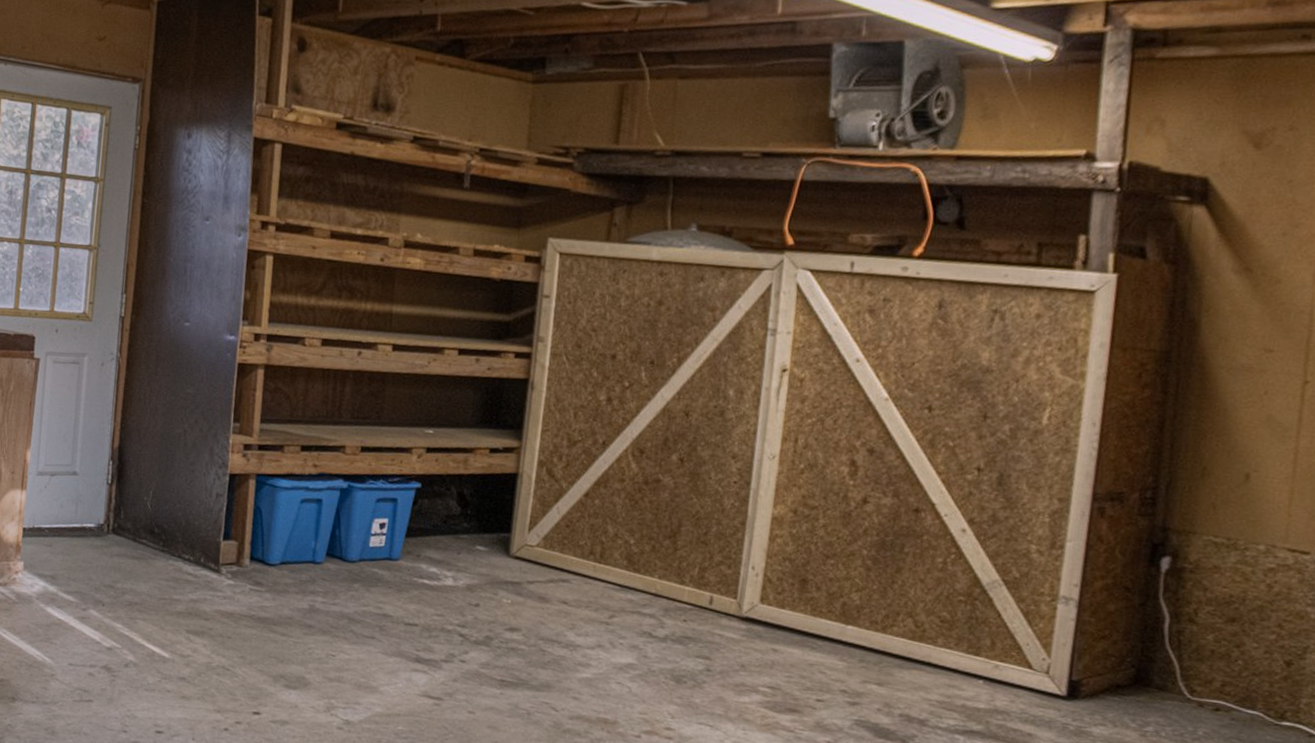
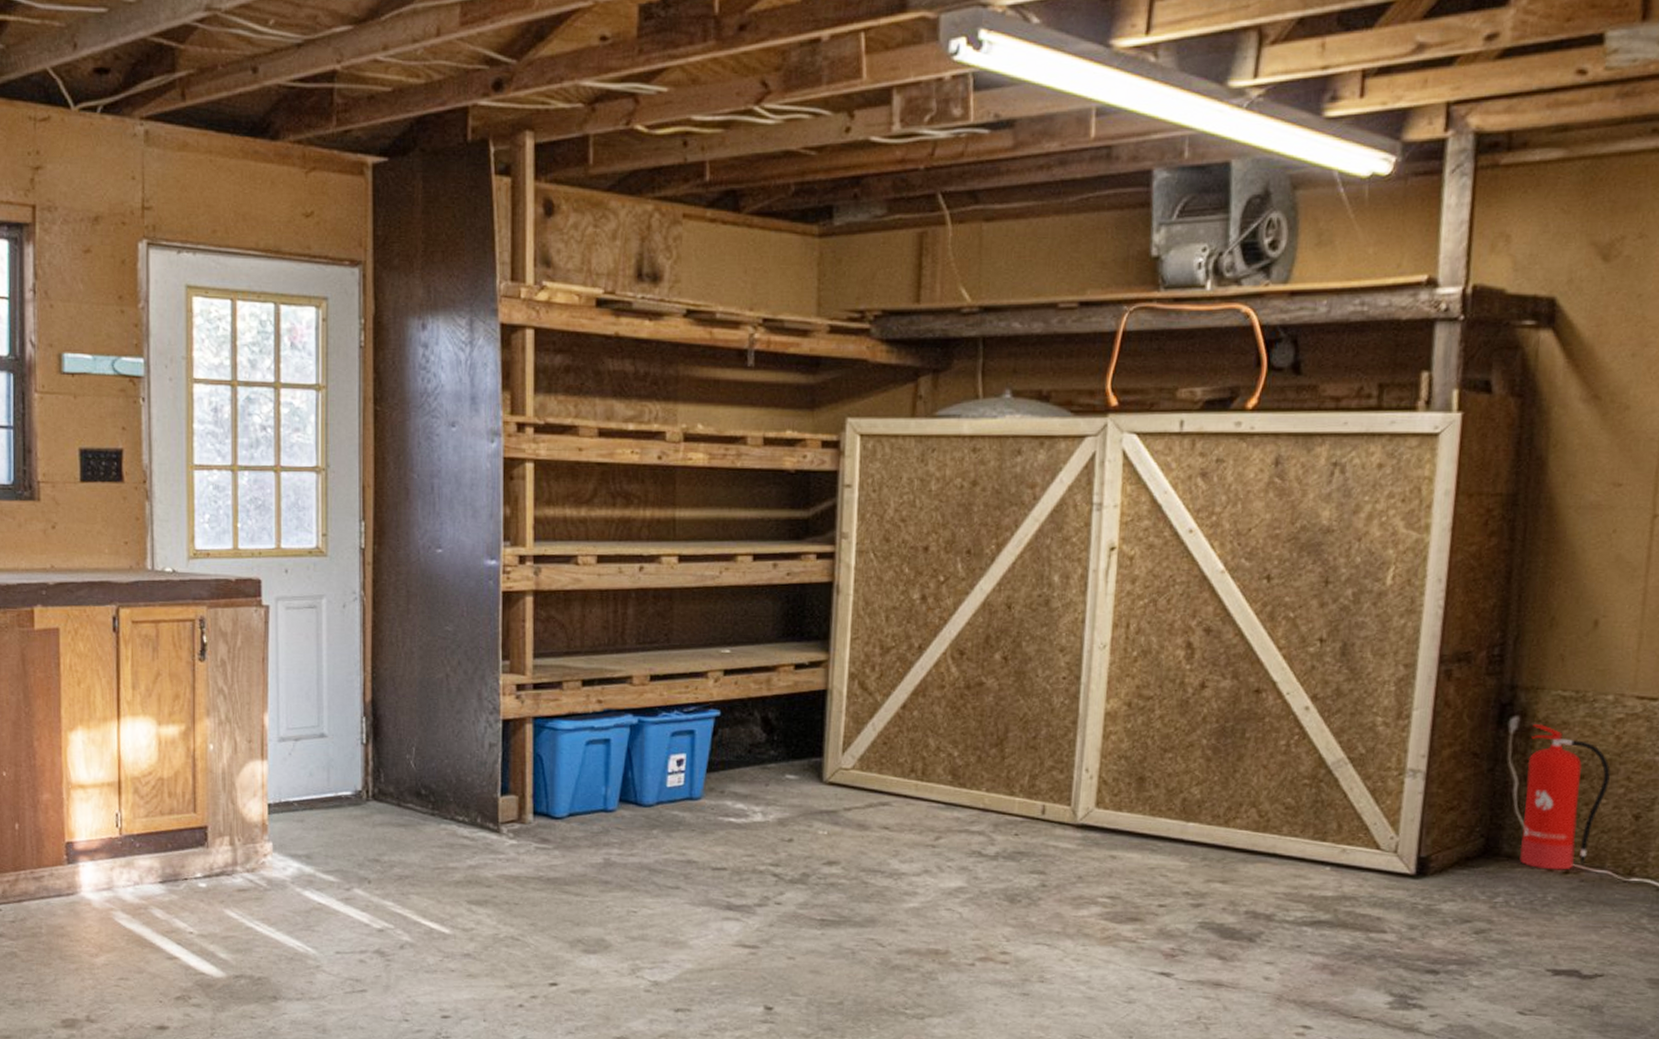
fire extinguisher: none [1170,564,1263,708] -> present [1519,723,1611,870]

